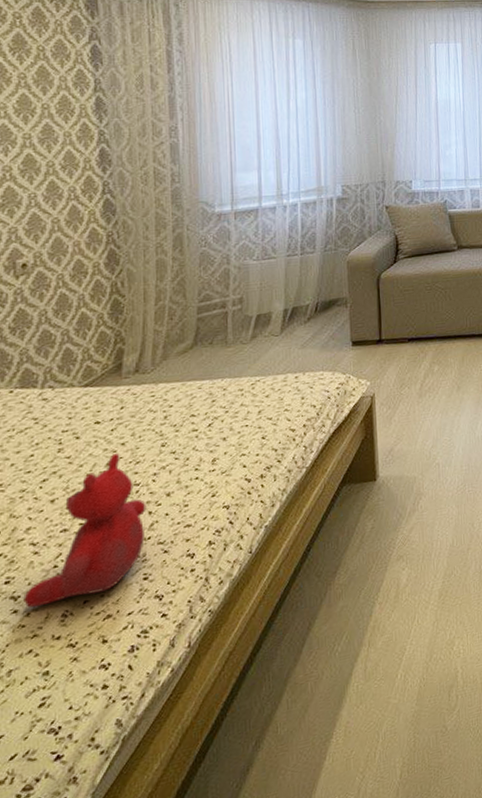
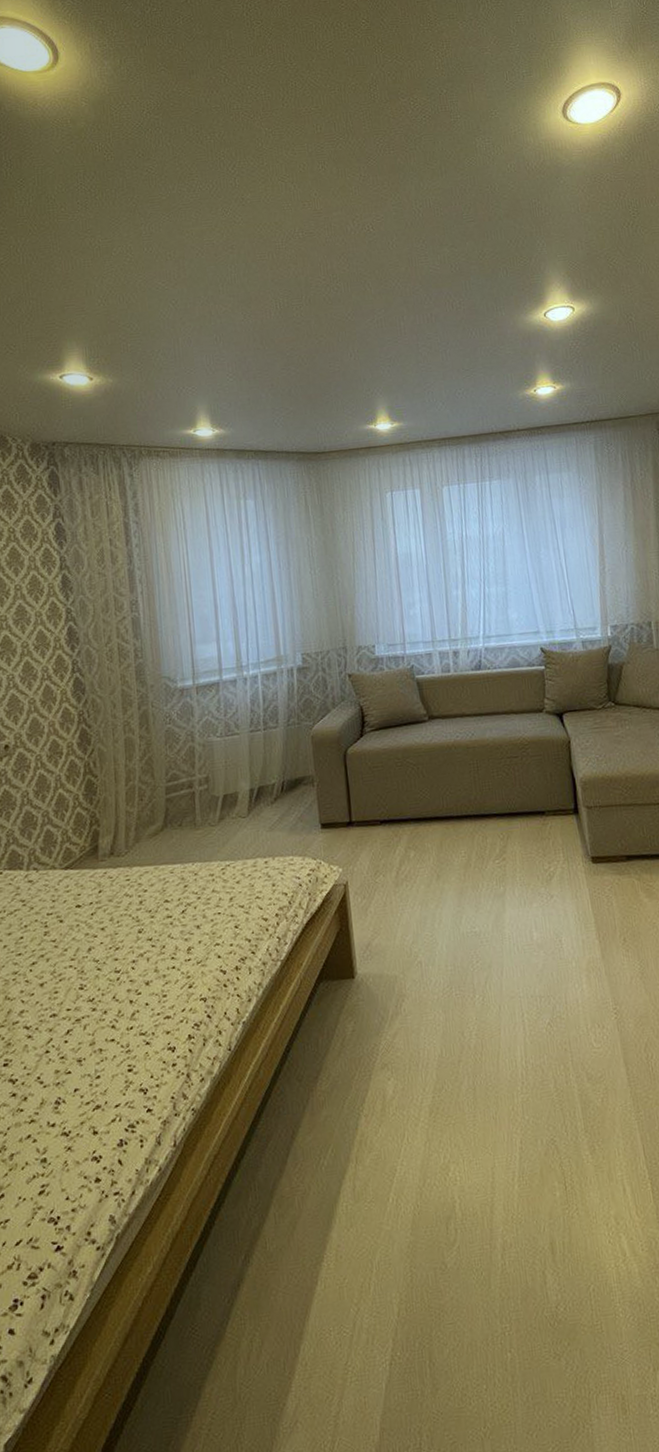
stuffed bear: present [23,452,147,608] -> none [20,937,128,1093]

